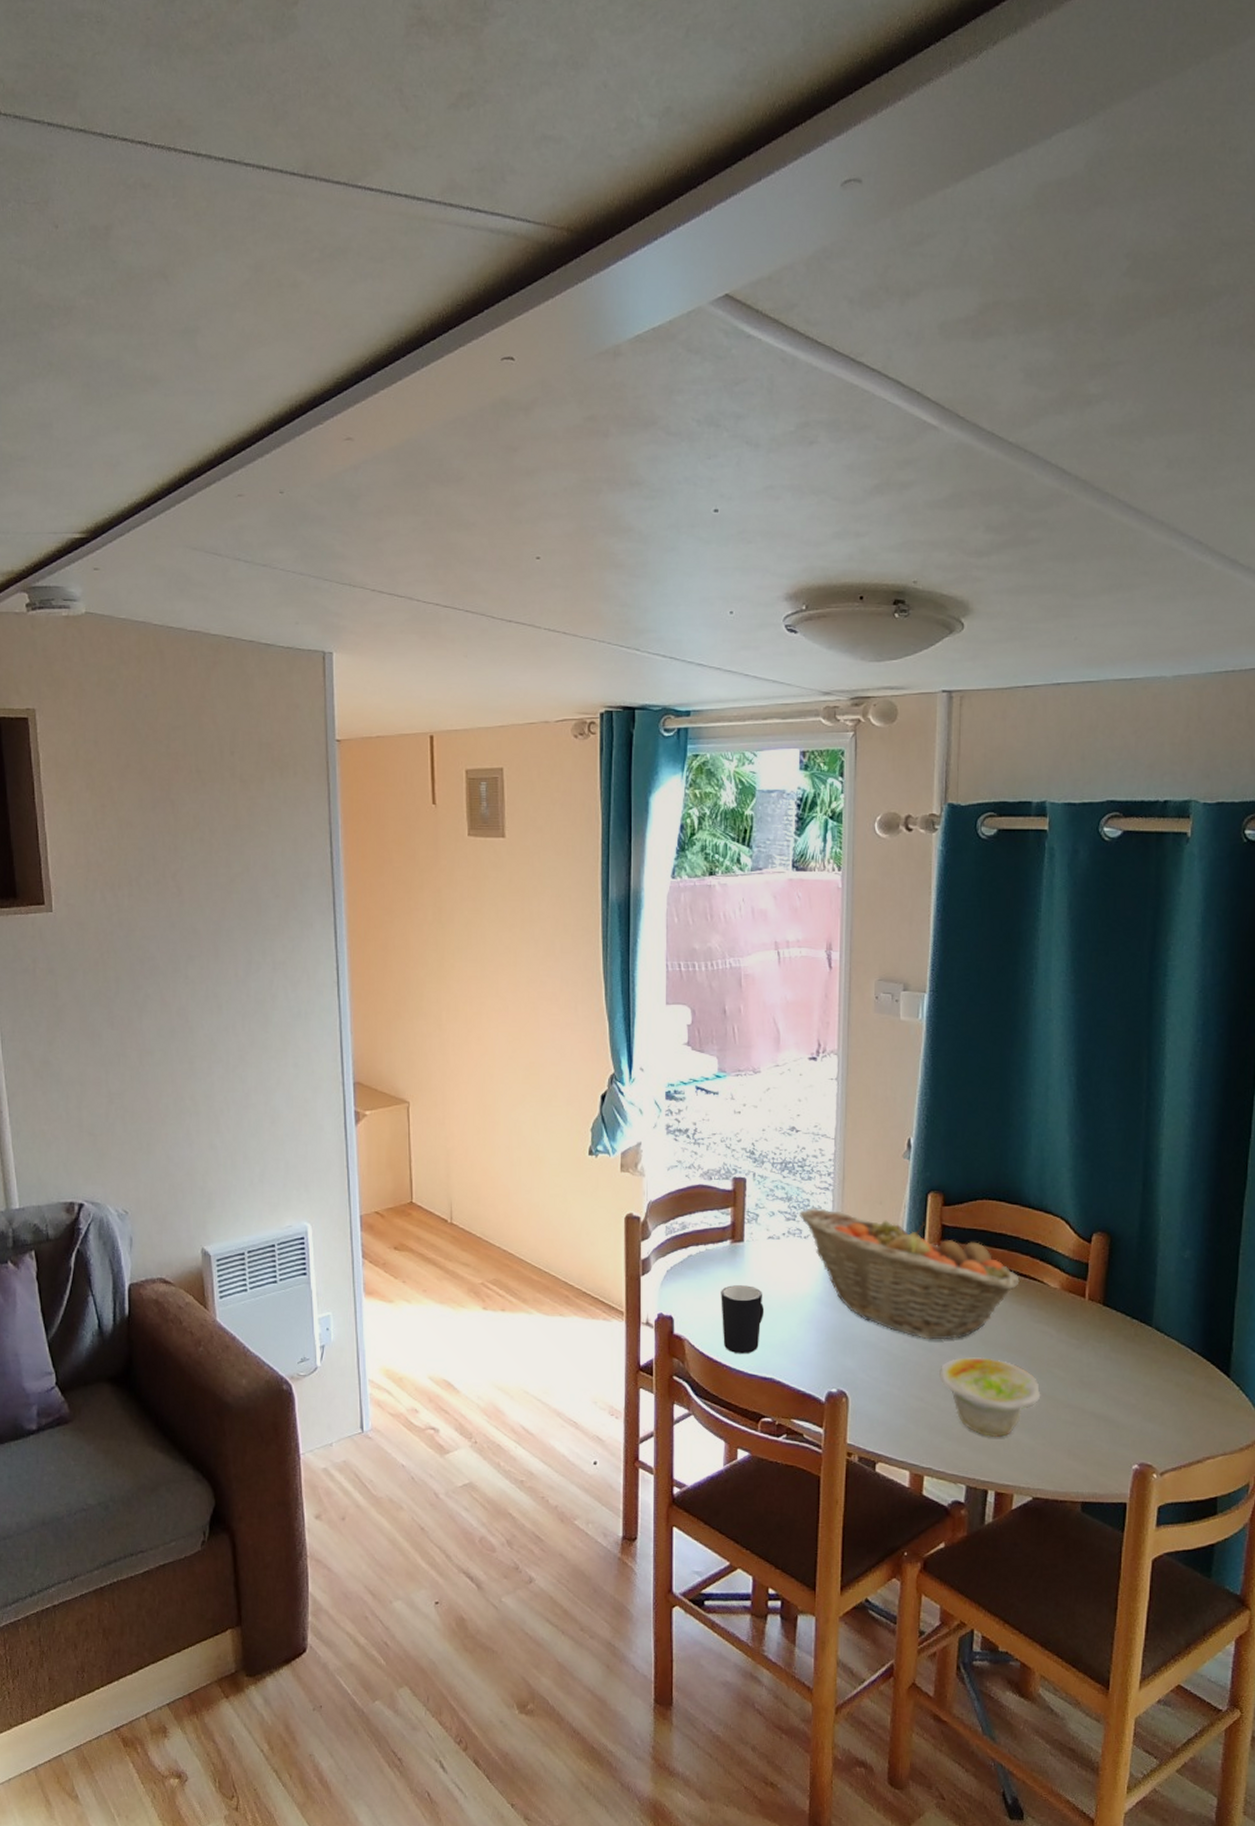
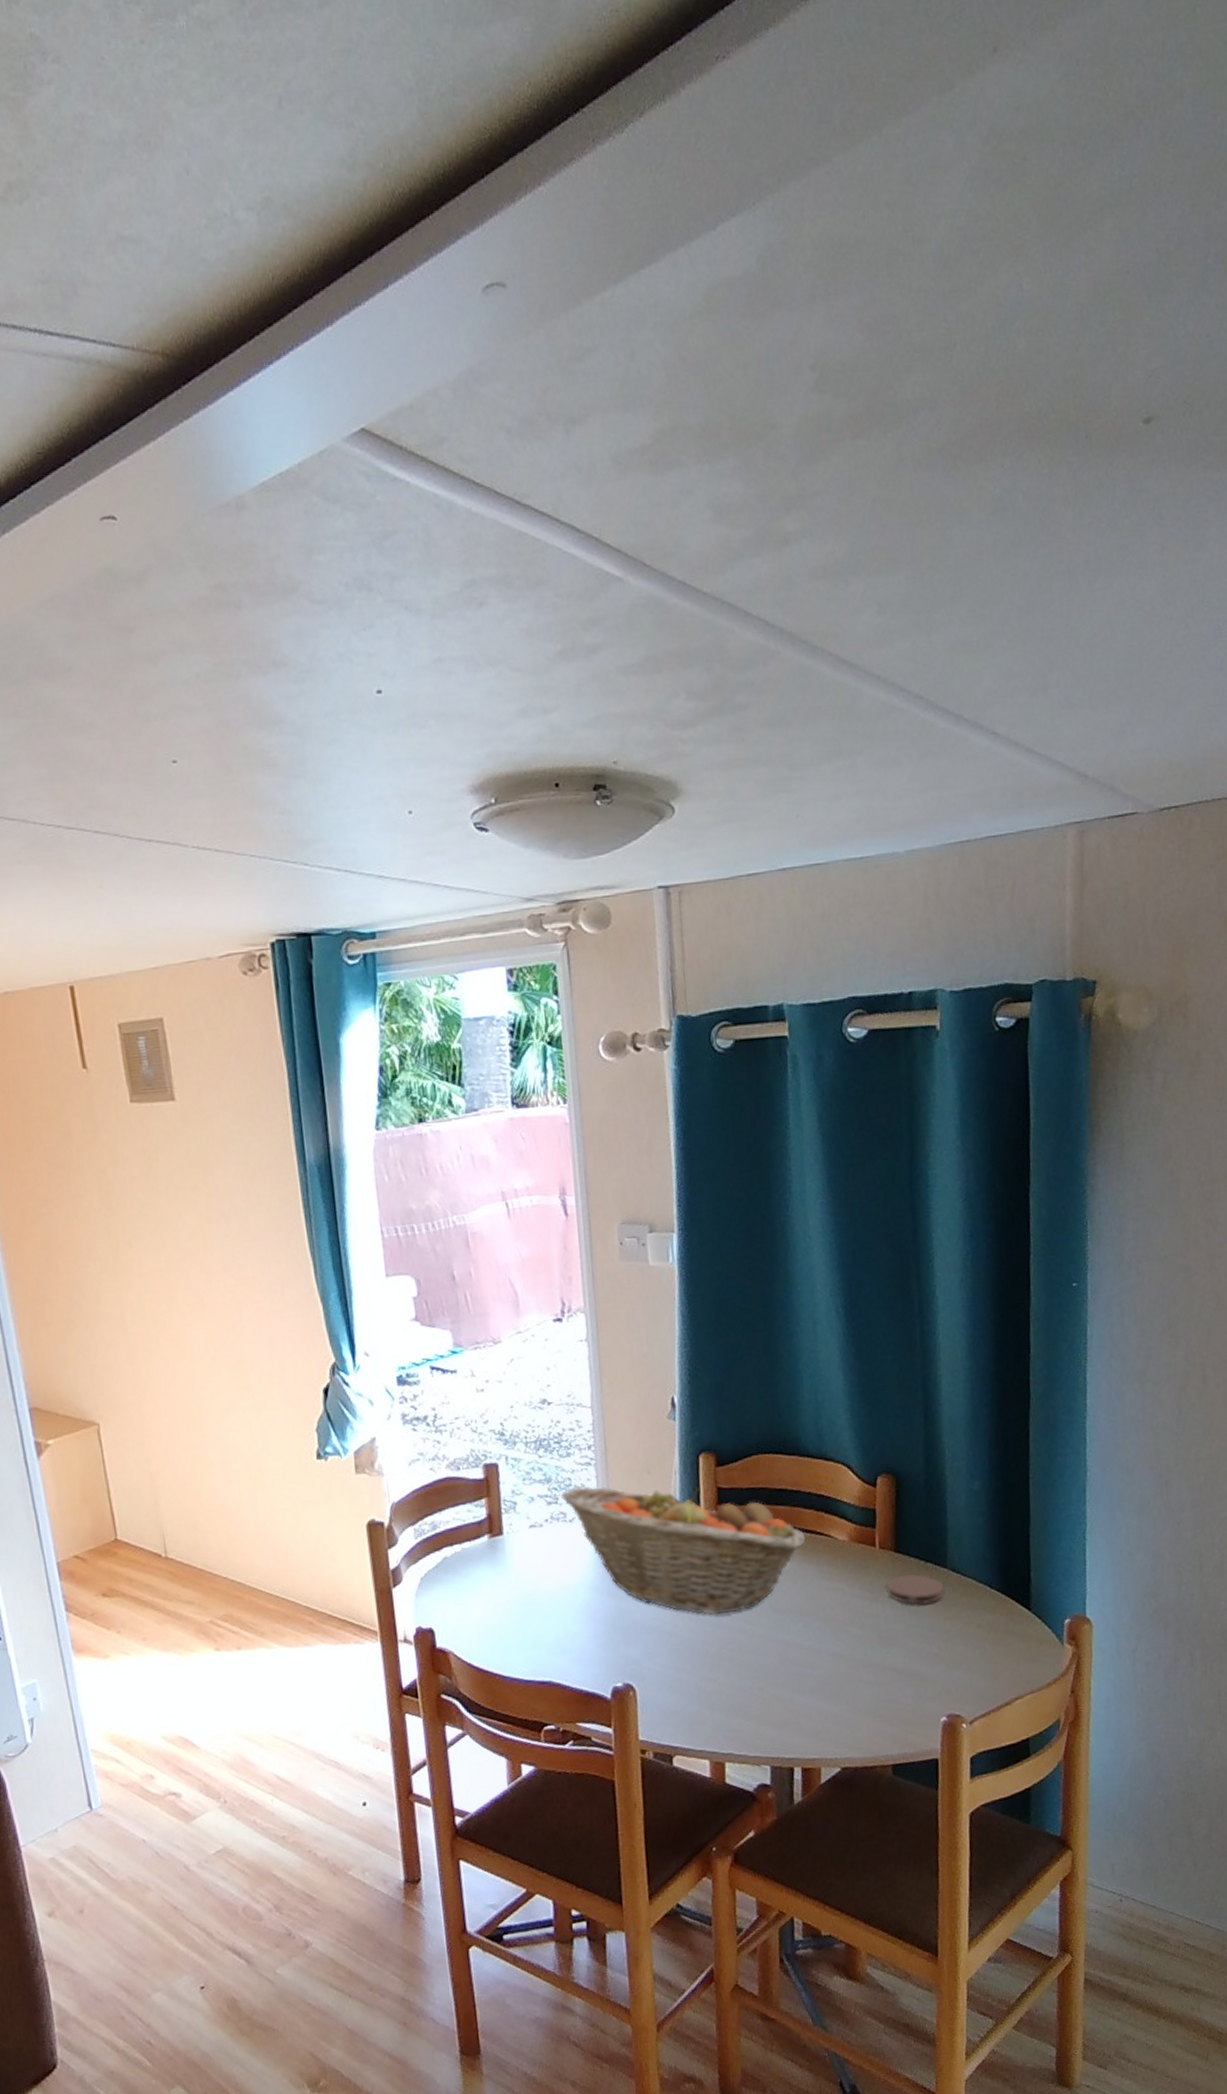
mug: present [721,1285,763,1354] -> none [483,1582,534,1661]
bowl: present [938,1357,1041,1438] -> none [729,1625,840,1711]
coaster: none [1092,1328,1148,1358] -> present [887,1574,945,1605]

